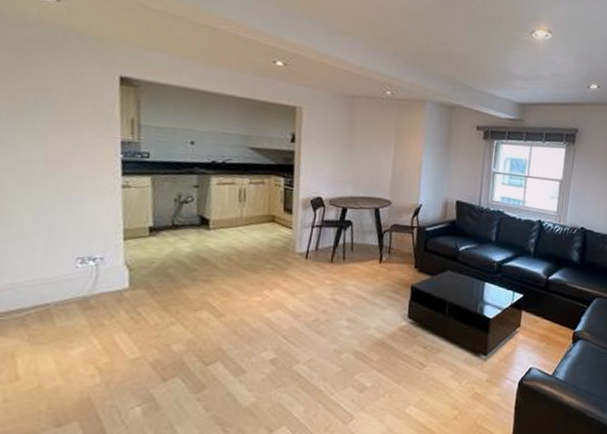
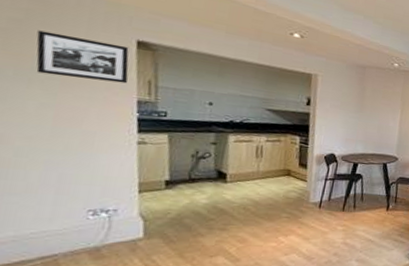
picture frame: none [27,70,113,123] -> present [36,30,129,84]

